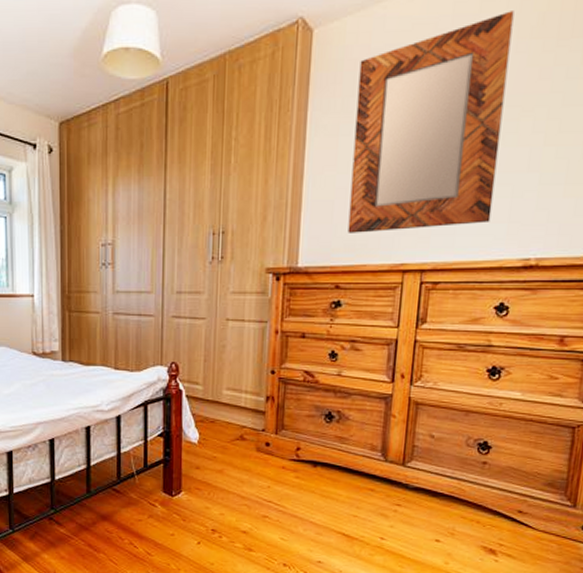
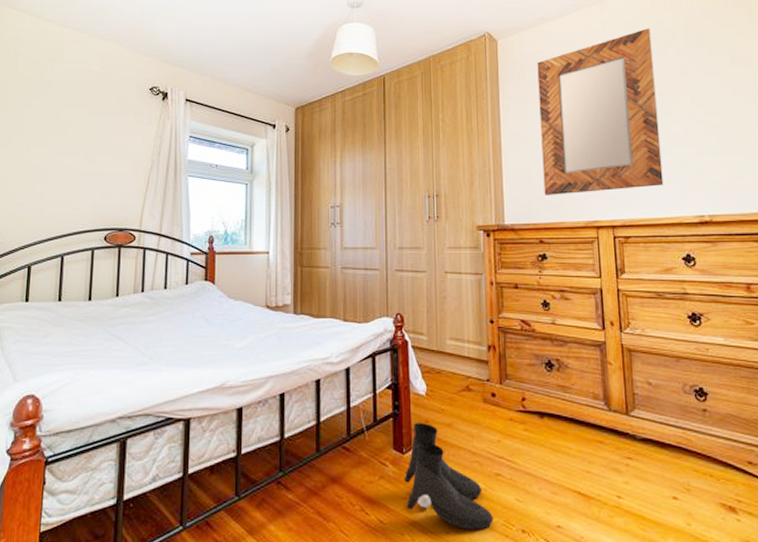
boots: none [172,469,257,563] -> present [404,423,493,530]

